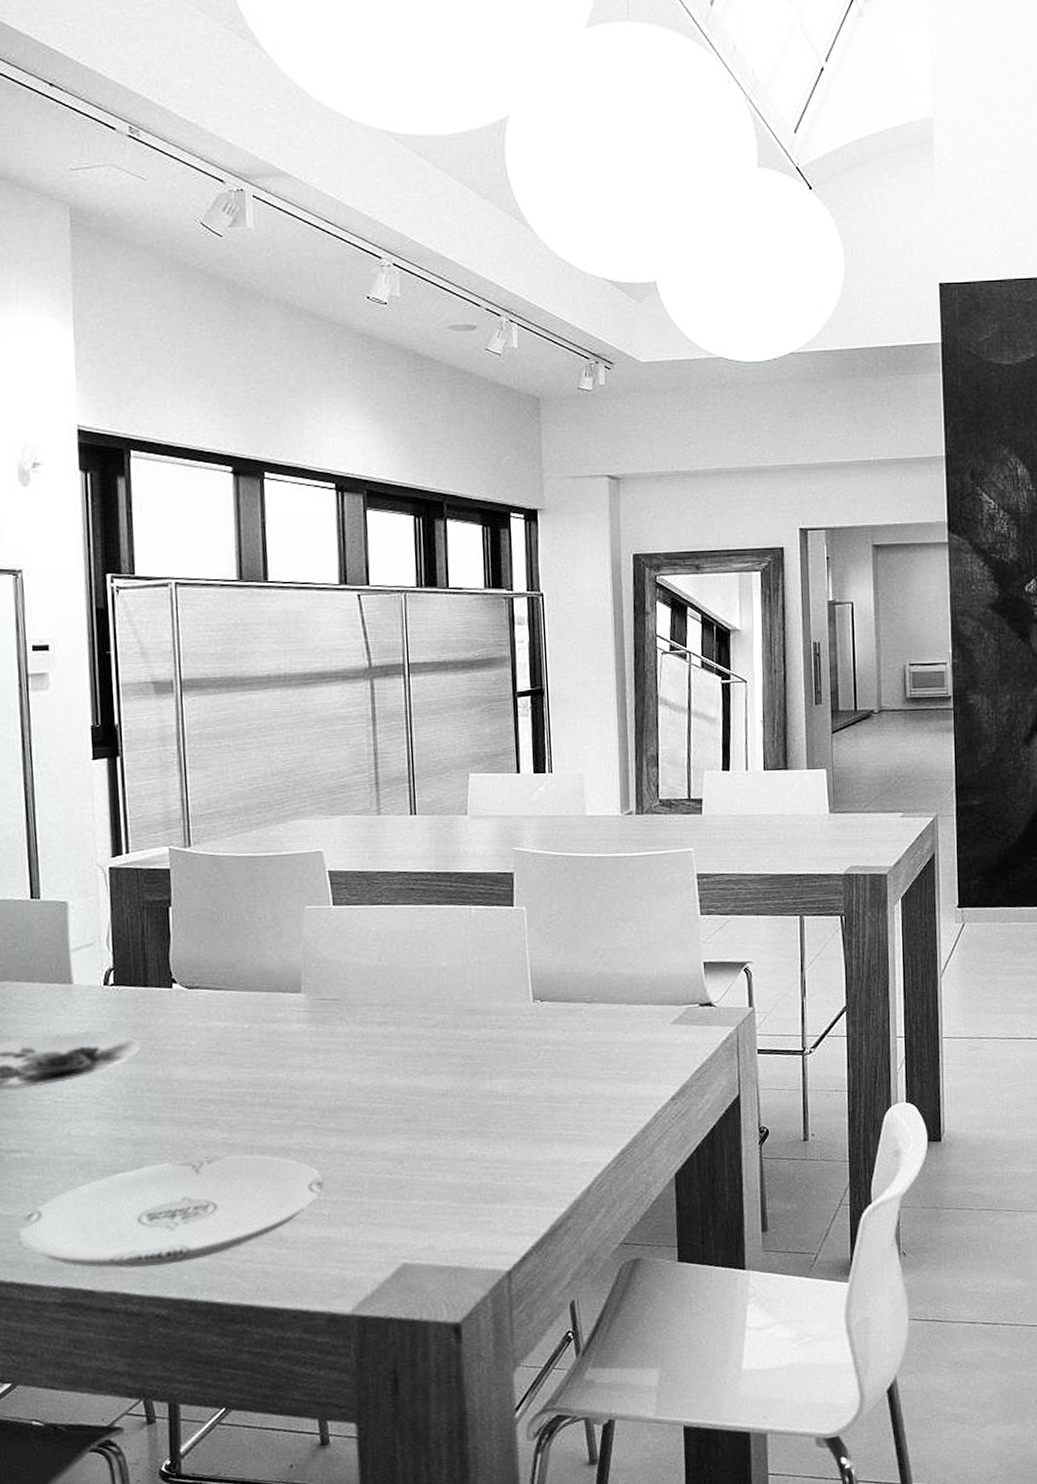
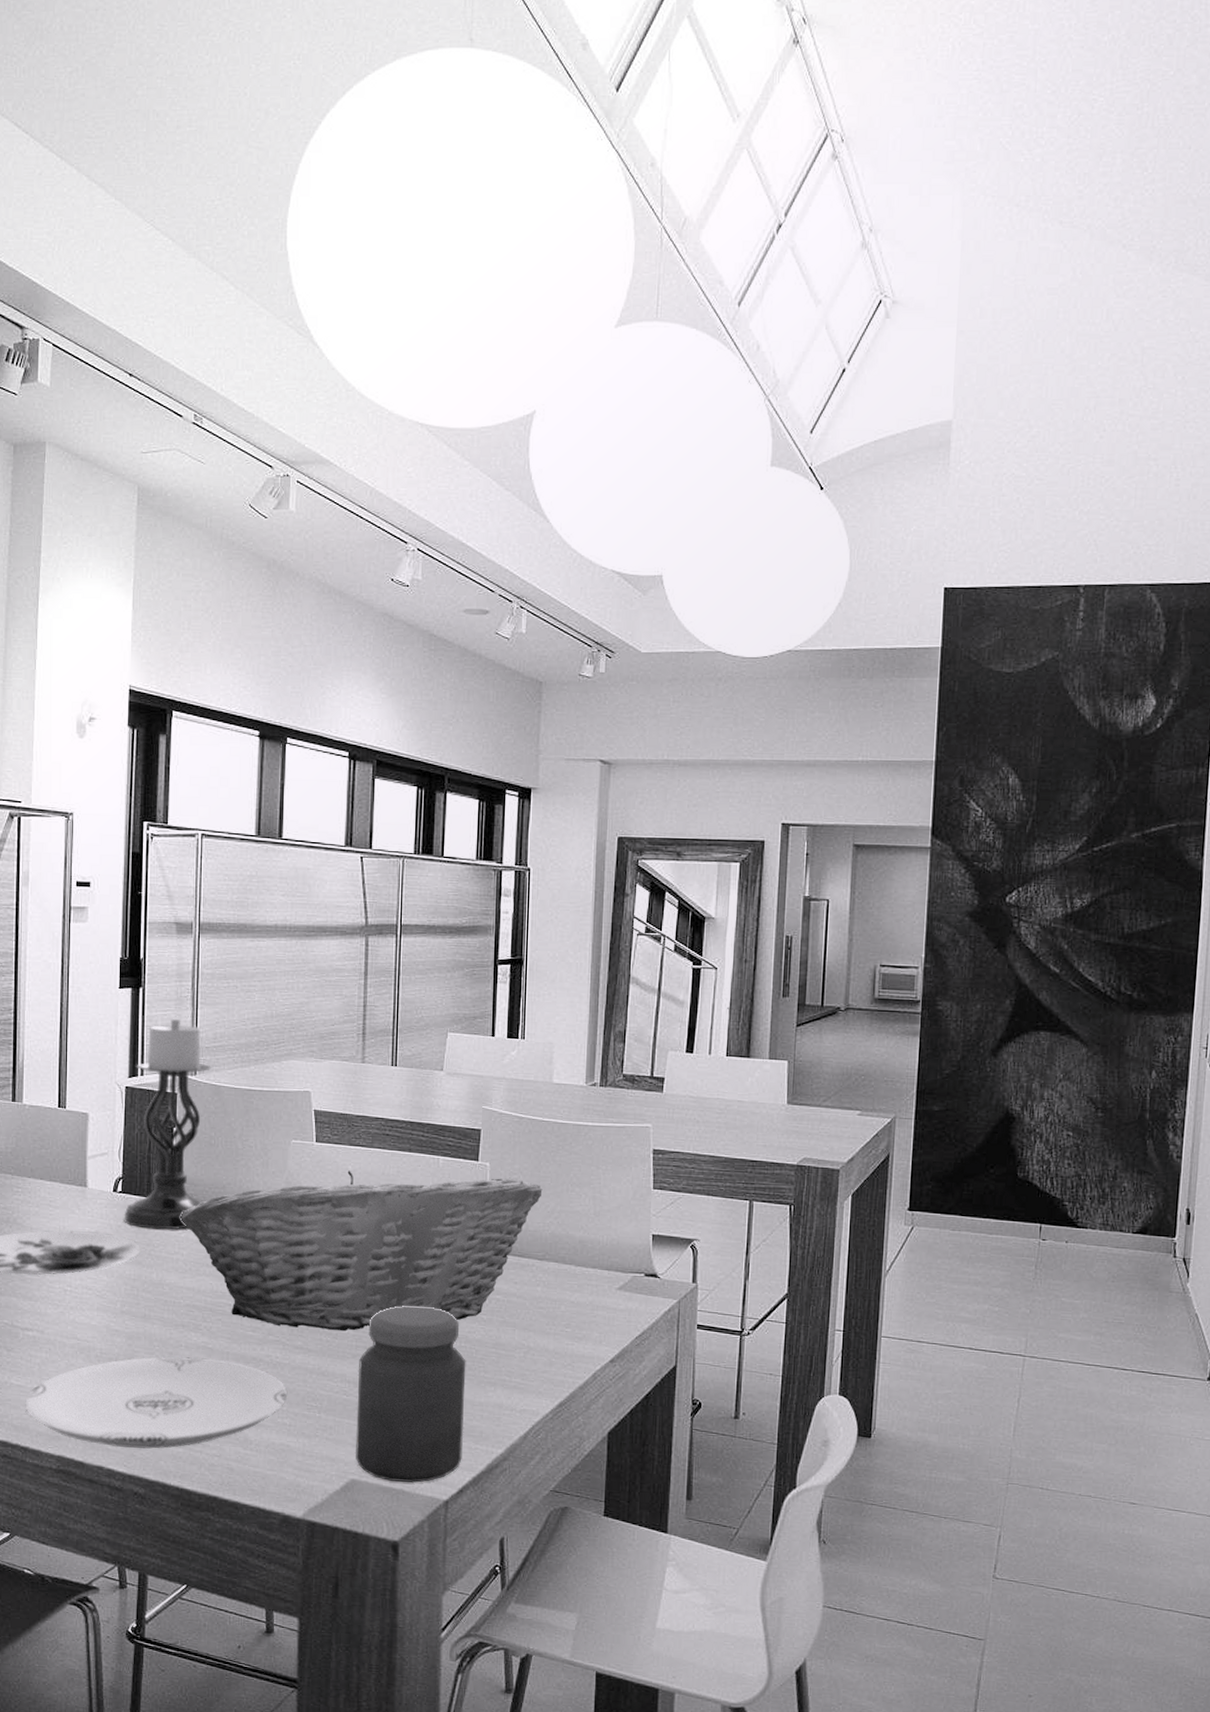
candle holder: none [119,788,211,1022] -> present [124,1019,211,1230]
fruit basket: none [185,920,585,1109] -> present [180,1171,543,1332]
jar: none [400,1066,523,1259] -> present [355,1305,466,1483]

